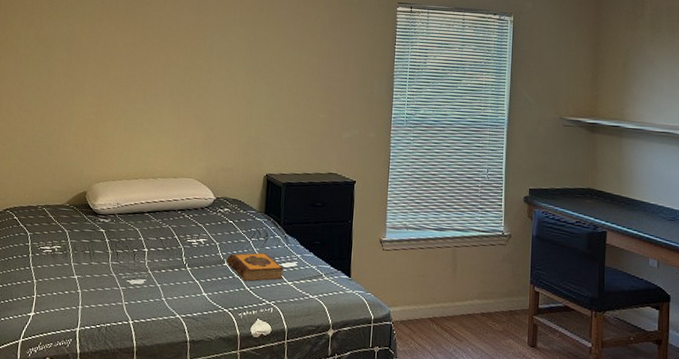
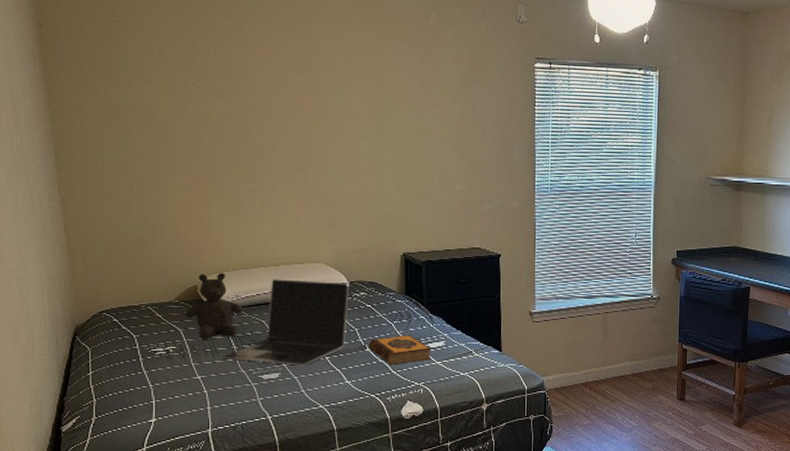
teddy bear: none [72,181,122,243] -> present [185,273,243,340]
laptop: none [99,190,215,275] -> present [223,279,349,366]

